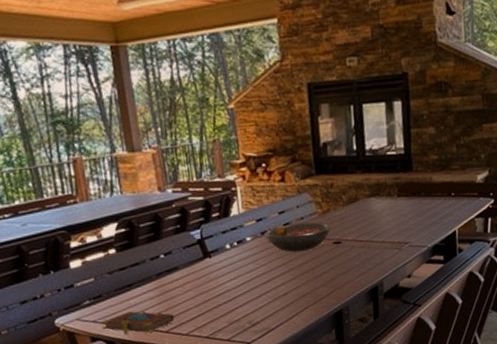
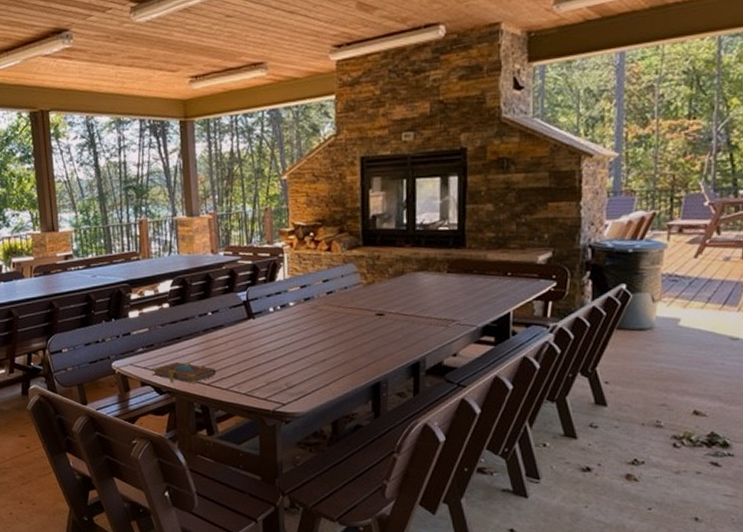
fruit bowl: present [264,222,332,252] -> none [307,292,375,320]

